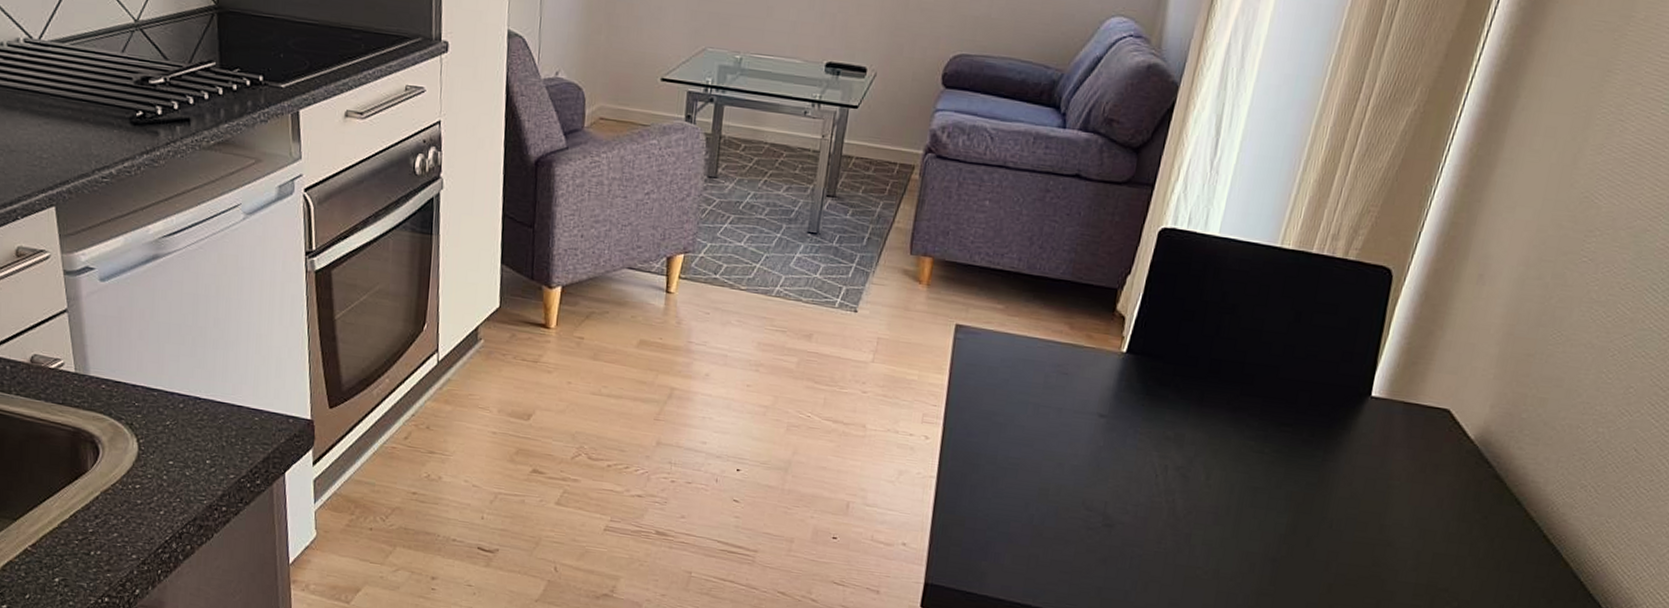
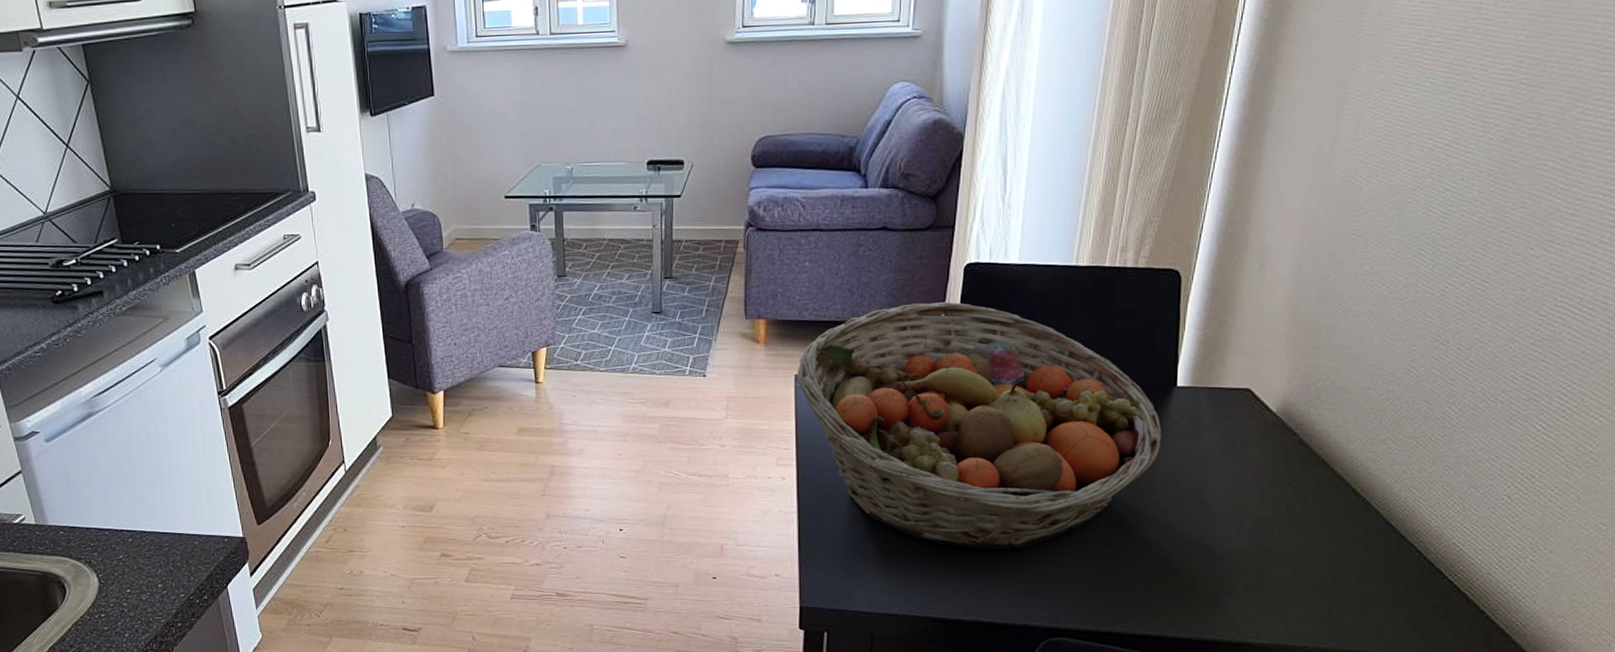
fruit basket: none [958,263,1348,551] -> present [797,301,1162,549]

